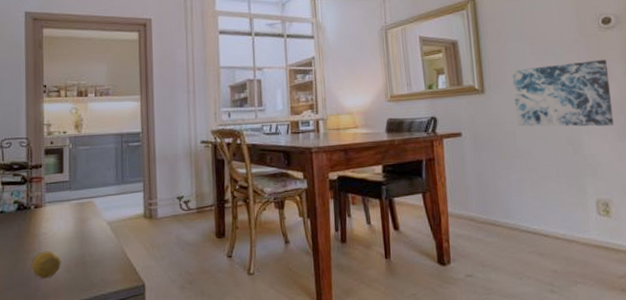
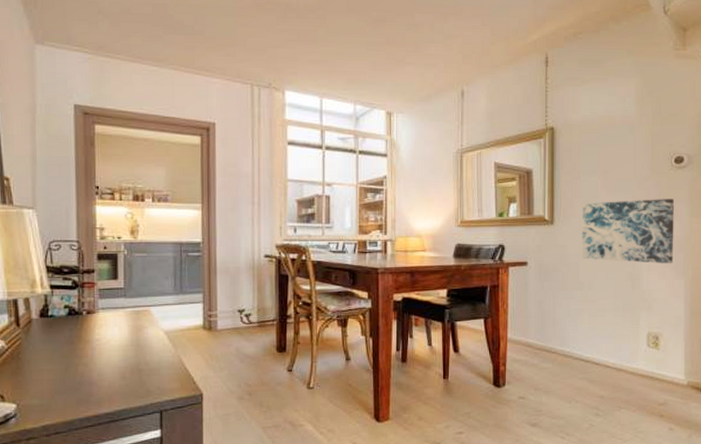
decorative egg: present [31,251,62,279] -> none [84,357,117,385]

